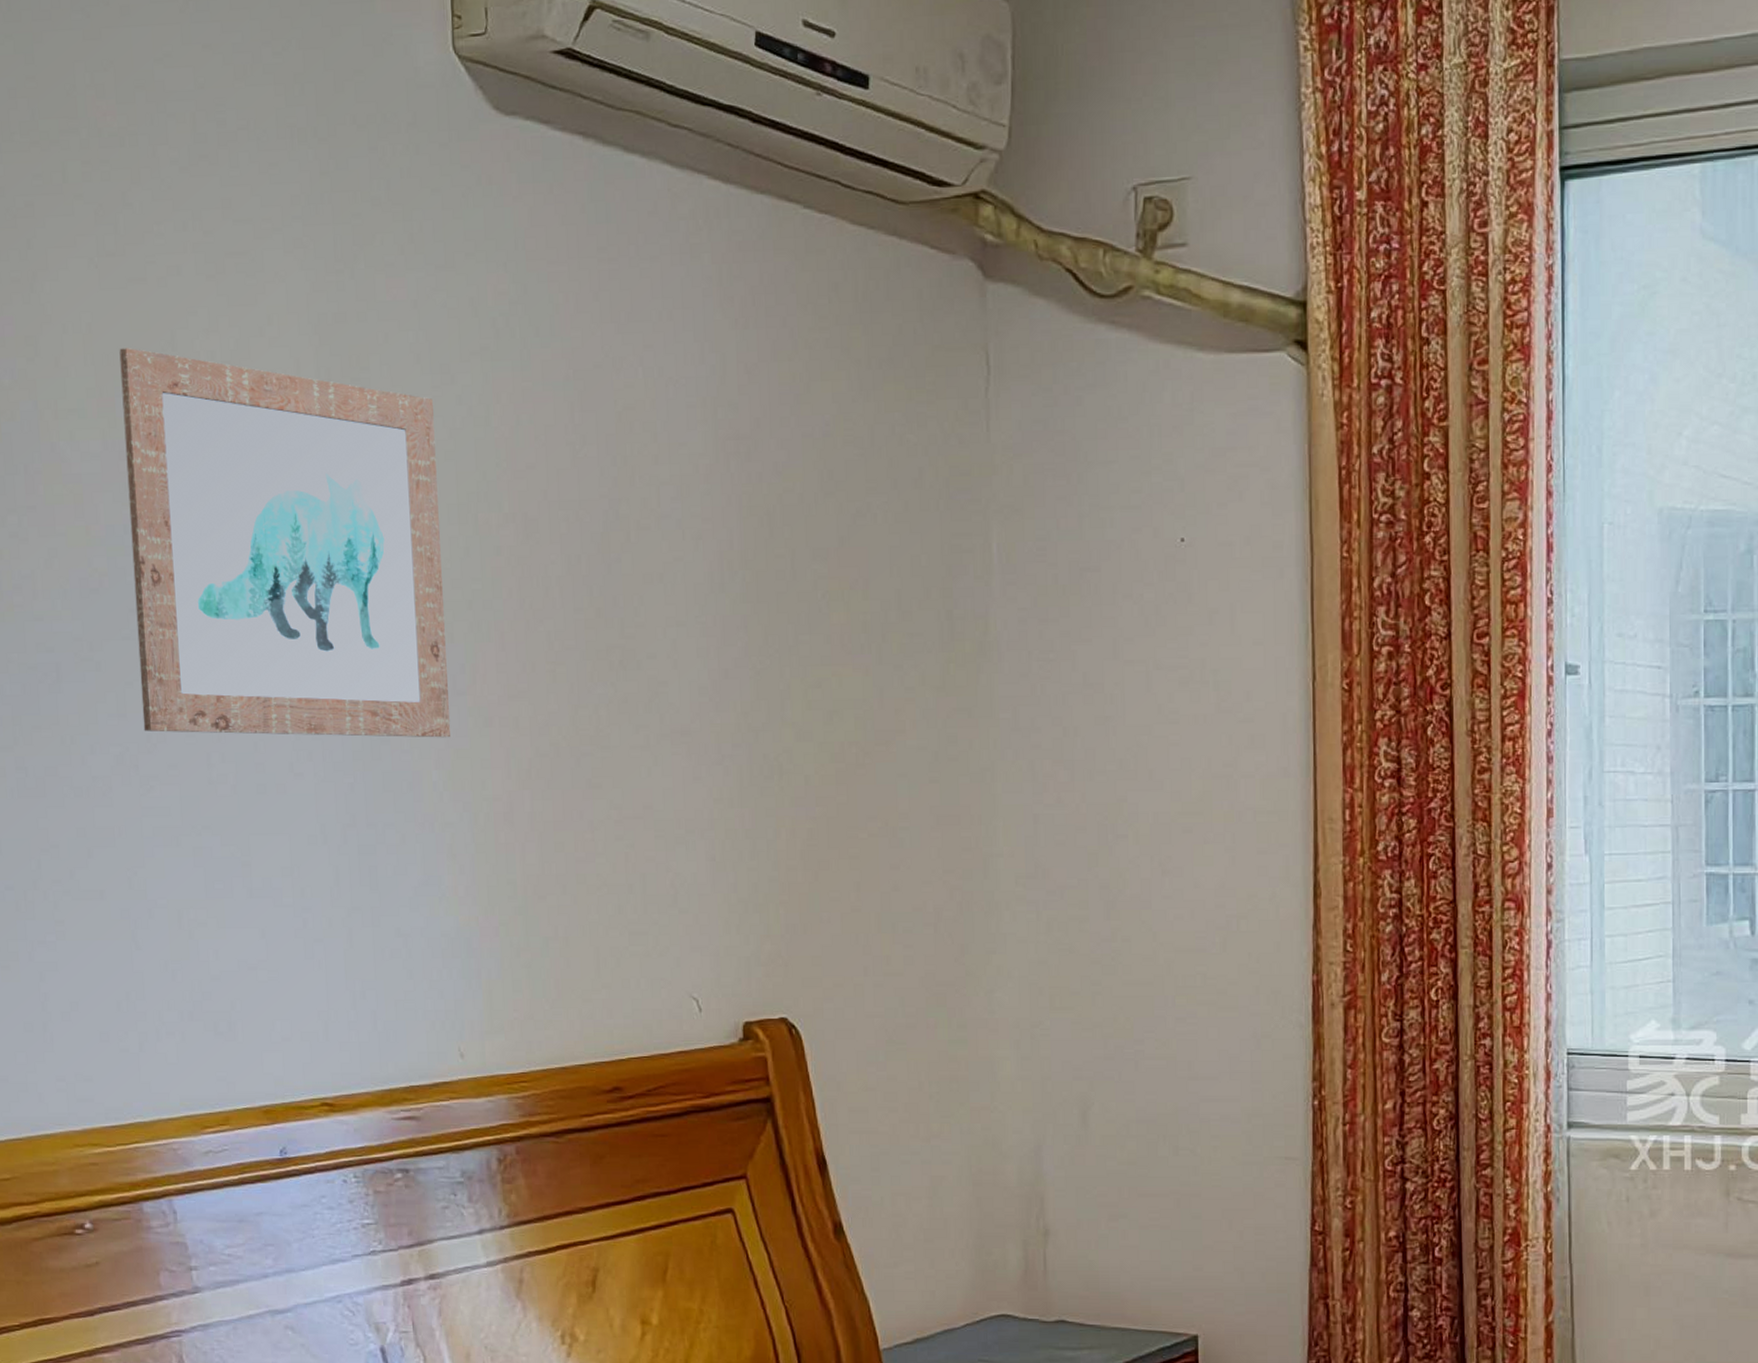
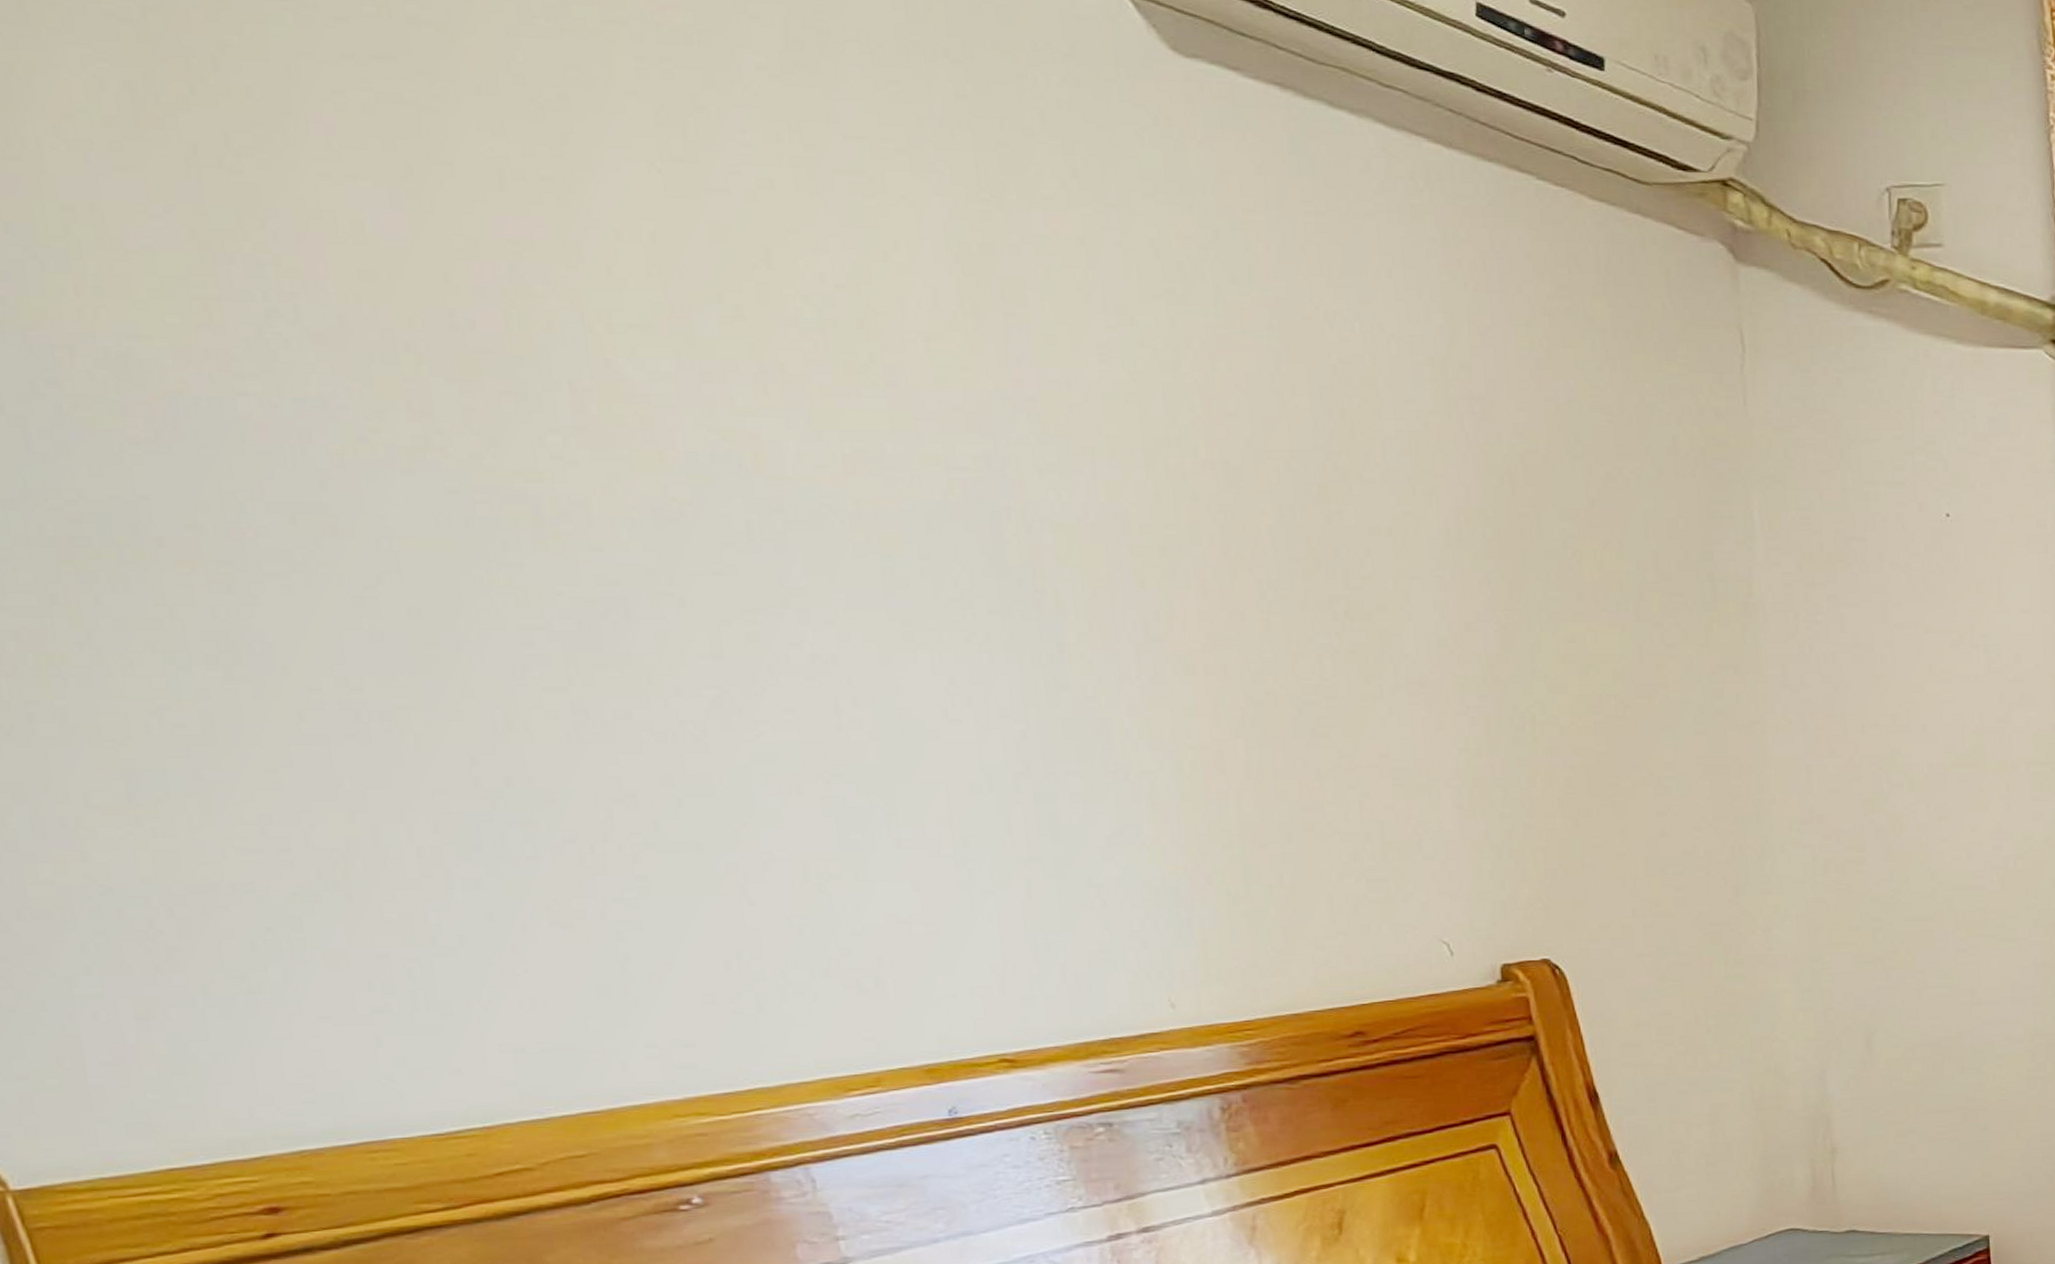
wall art: present [119,348,450,738] -> none [695,262,1145,685]

